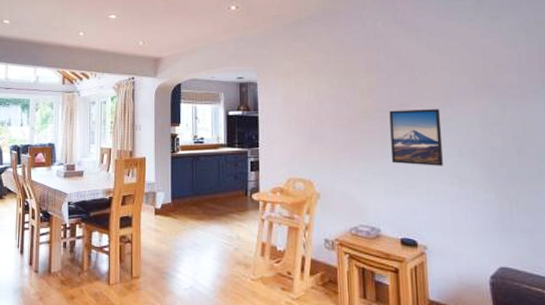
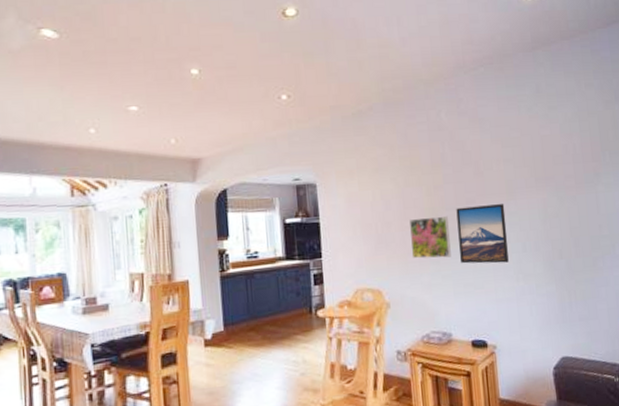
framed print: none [342,117,383,156] -> present [409,215,451,259]

